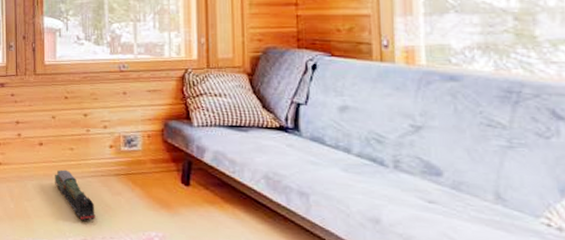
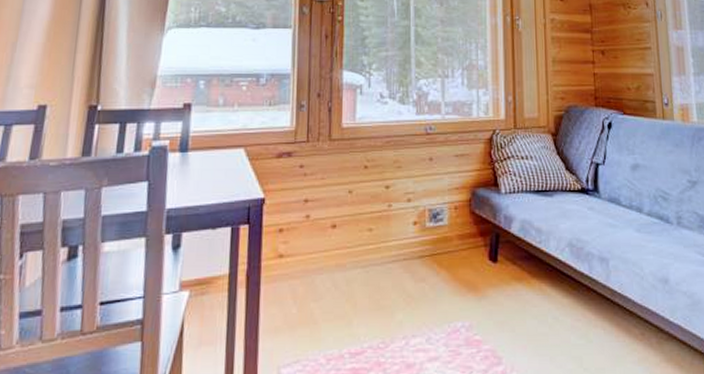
toy train: present [55,169,95,221] -> none [349,256,396,319]

